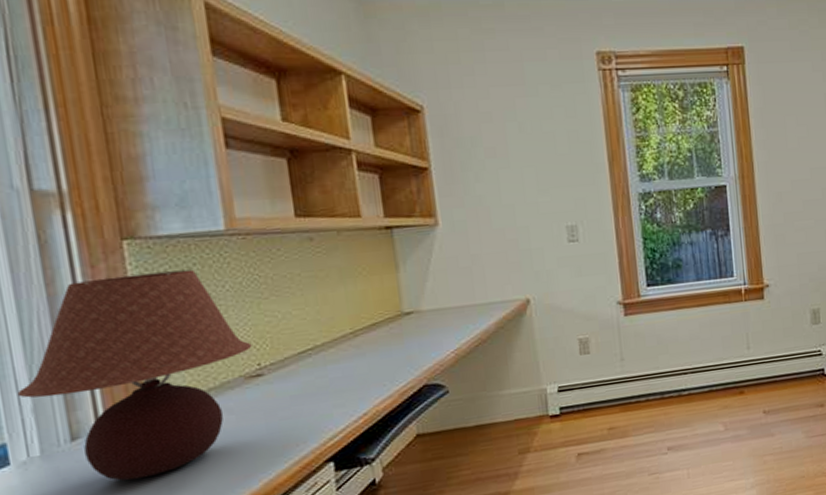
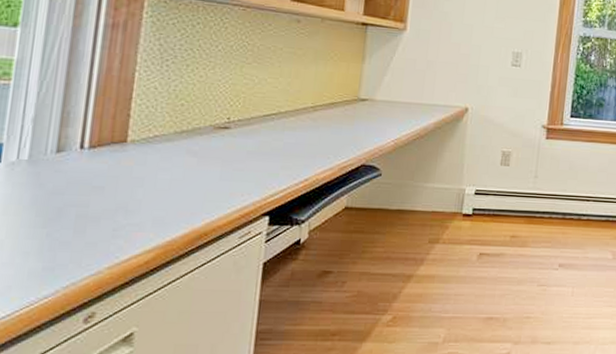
table lamp: present [17,269,252,481] -> none [24,19,227,198]

